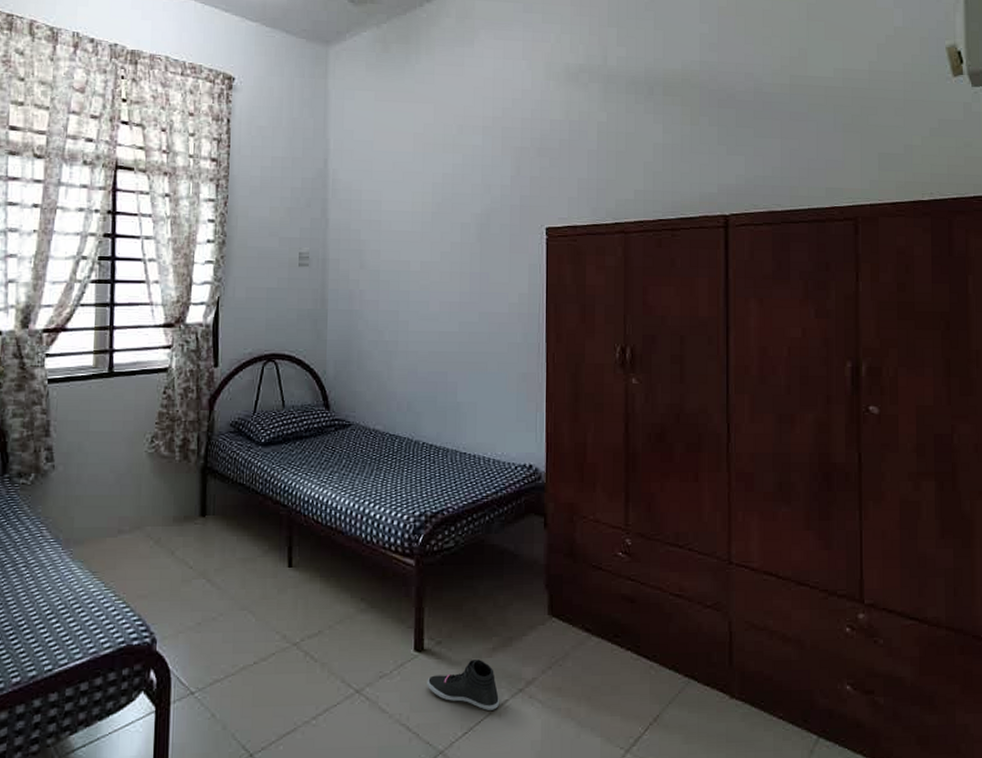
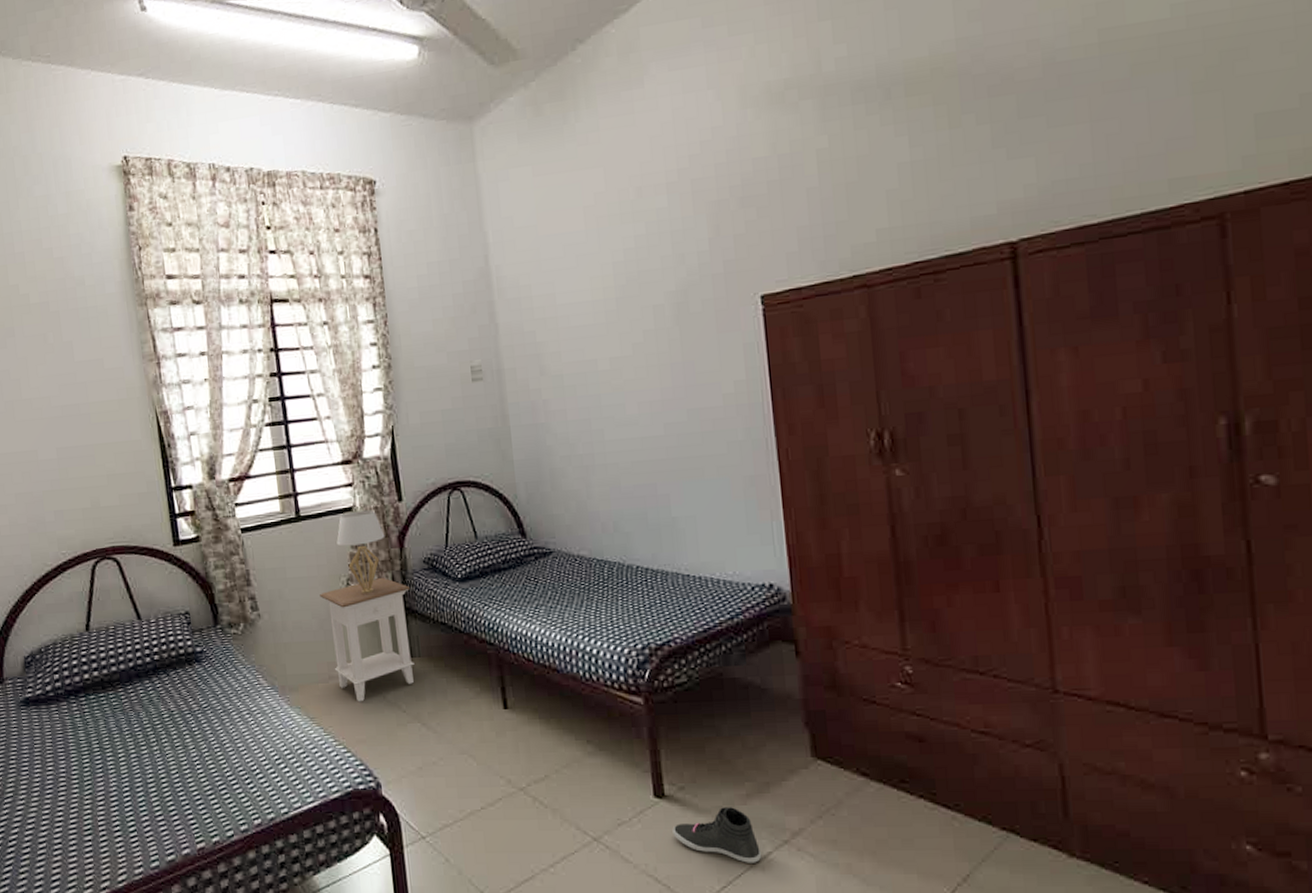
nightstand: none [121,436,215,558] -> present [320,577,415,702]
table lamp: none [147,372,197,452] -> present [336,510,385,594]

